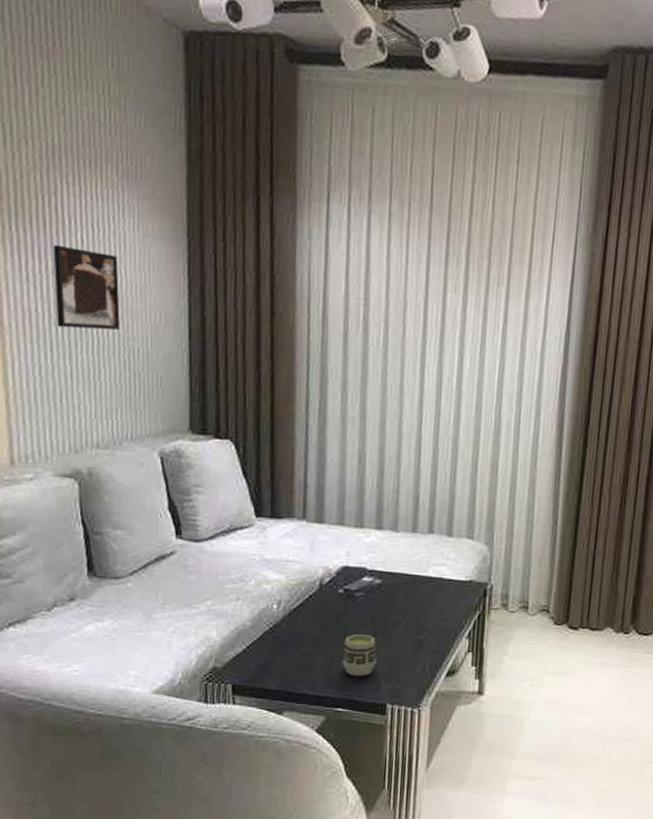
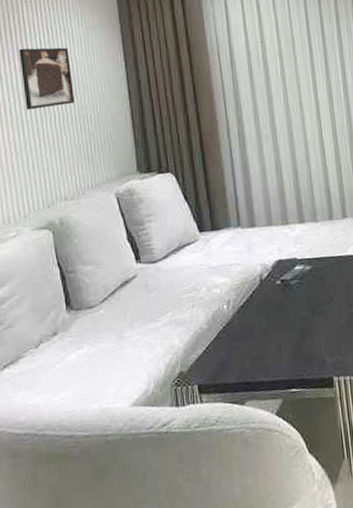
cup: present [342,634,377,676] -> none [288,316,318,357]

